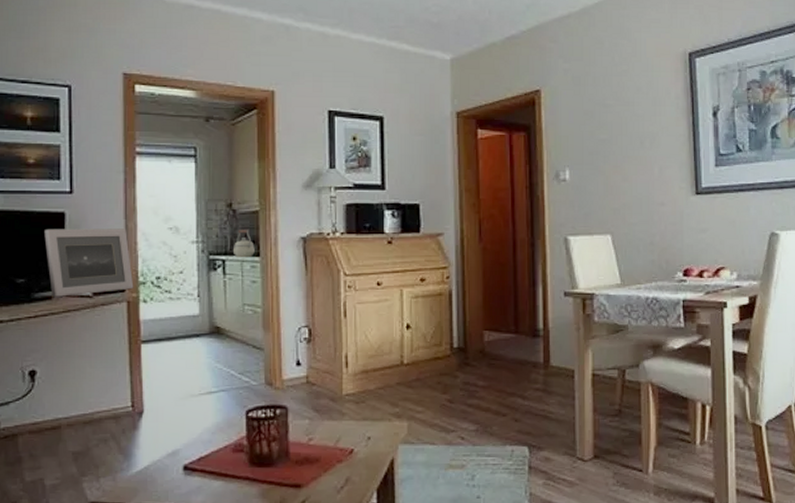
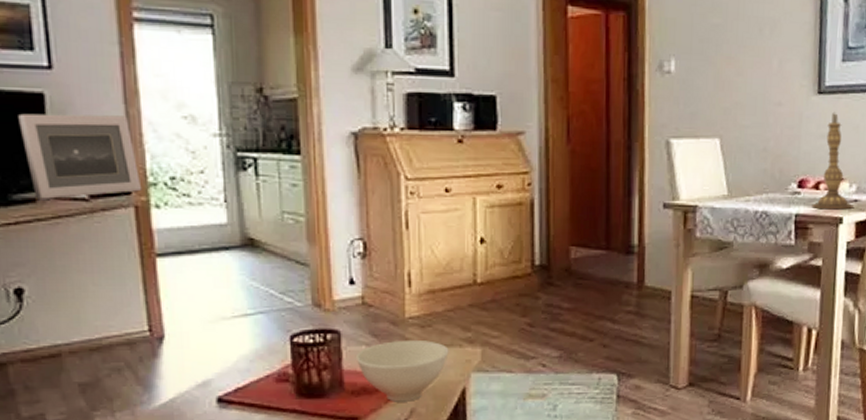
kettle: present [232,230,255,258] -> none [266,121,294,156]
bowl: none [299,415,380,471] -> present [355,340,449,402]
candlestick: none [697,209,737,295] -> present [812,111,855,210]

